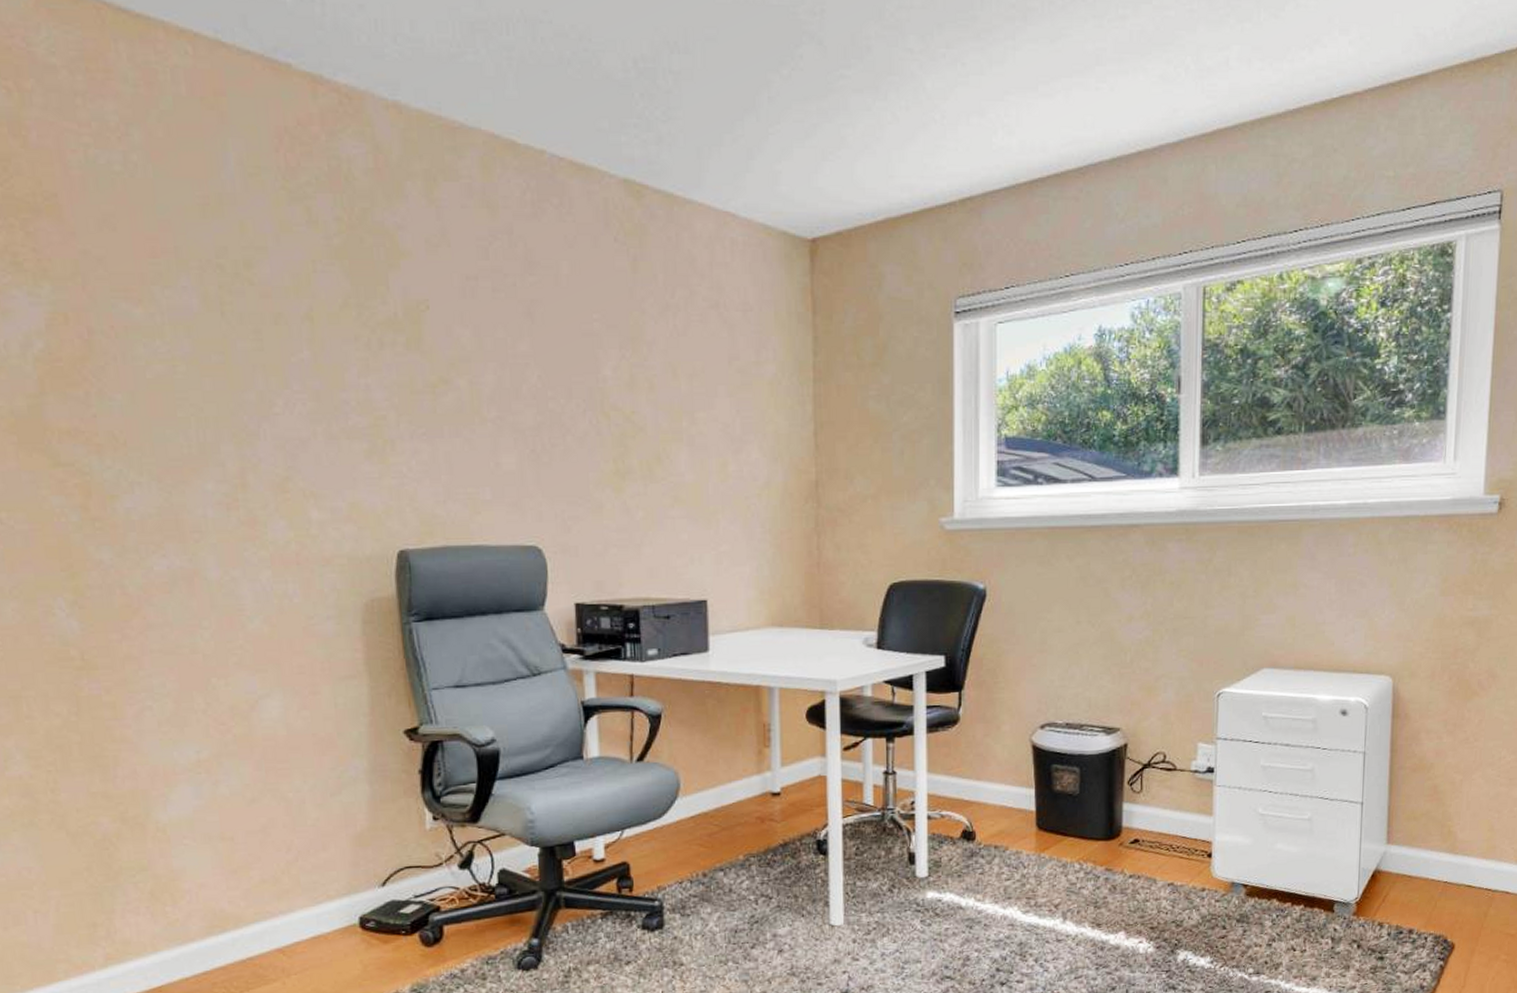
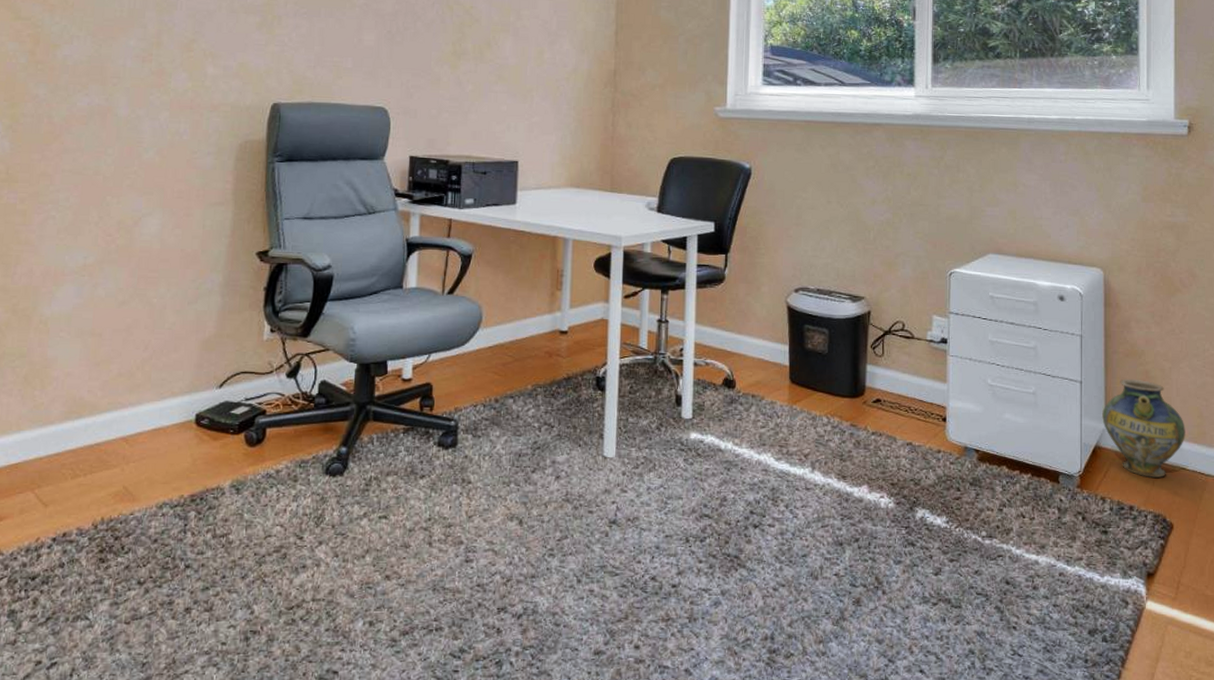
ceramic jug: none [1384,795,1474,899] -> present [1102,378,1185,478]

